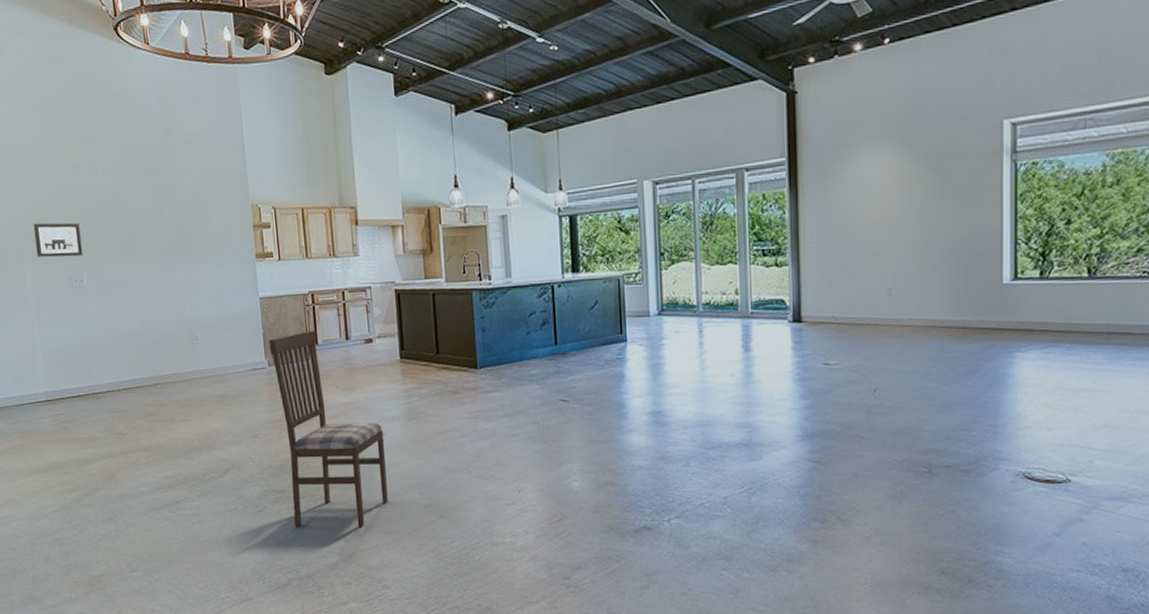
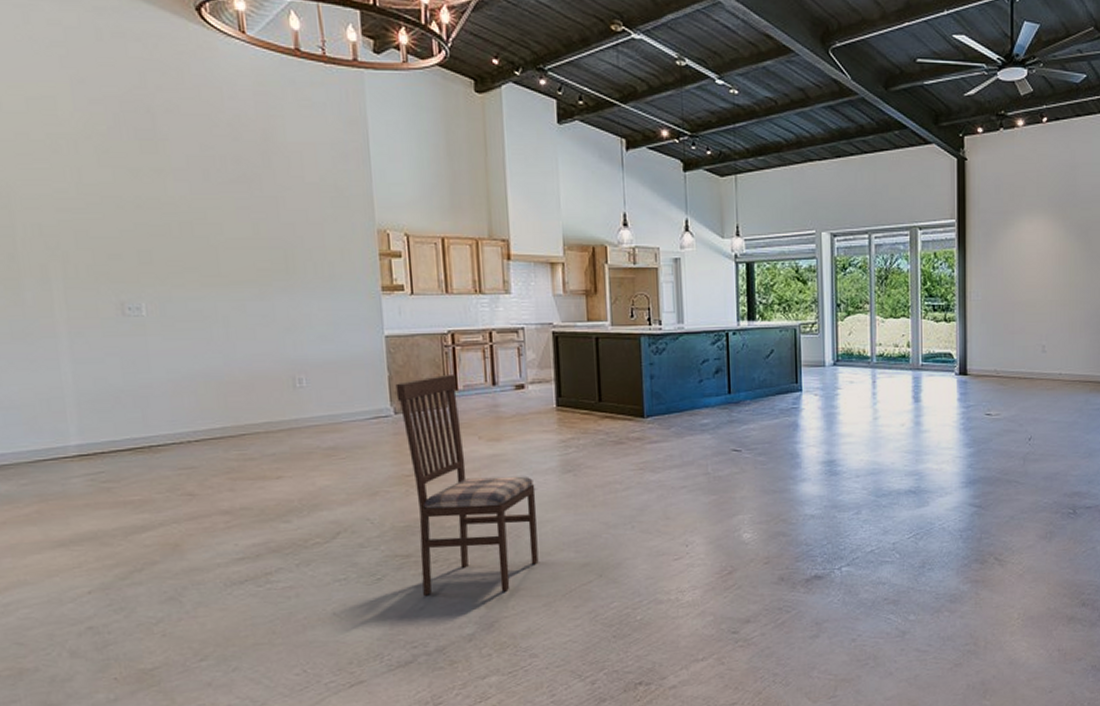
wall art: present [33,222,83,258] -> none [66,235,142,279]

